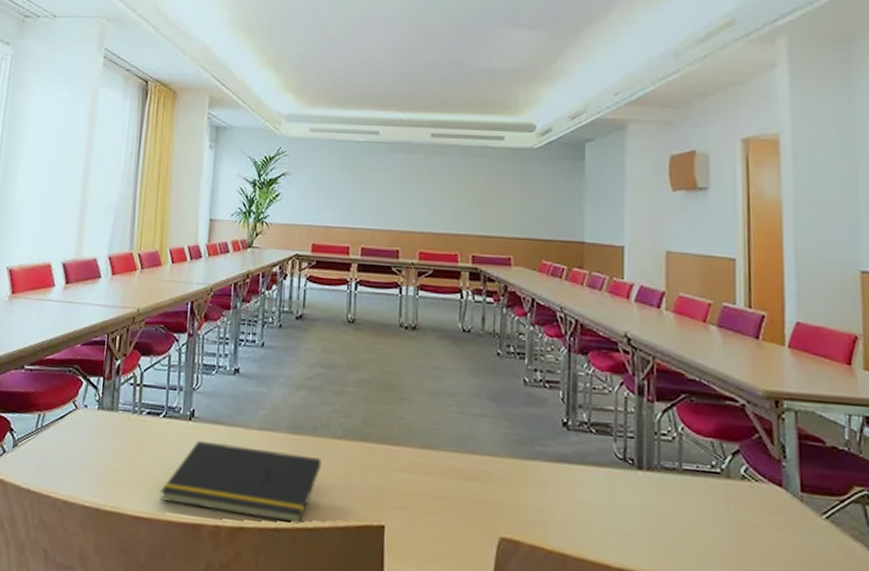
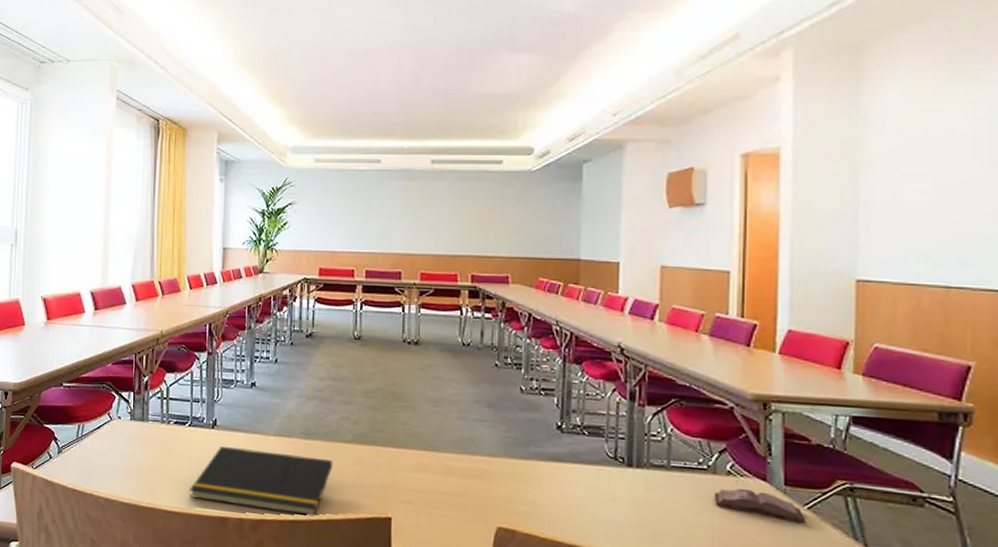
book: none [728,494,825,535] -> present [714,488,806,523]

